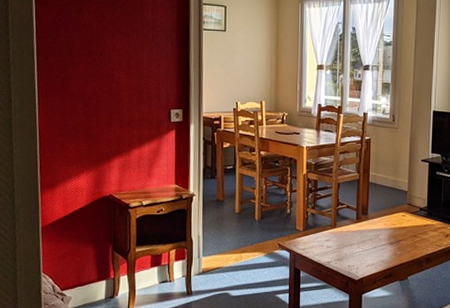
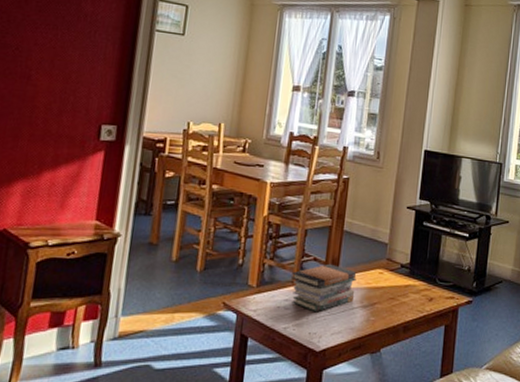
book stack: none [330,210,383,249] -> present [291,263,357,313]

